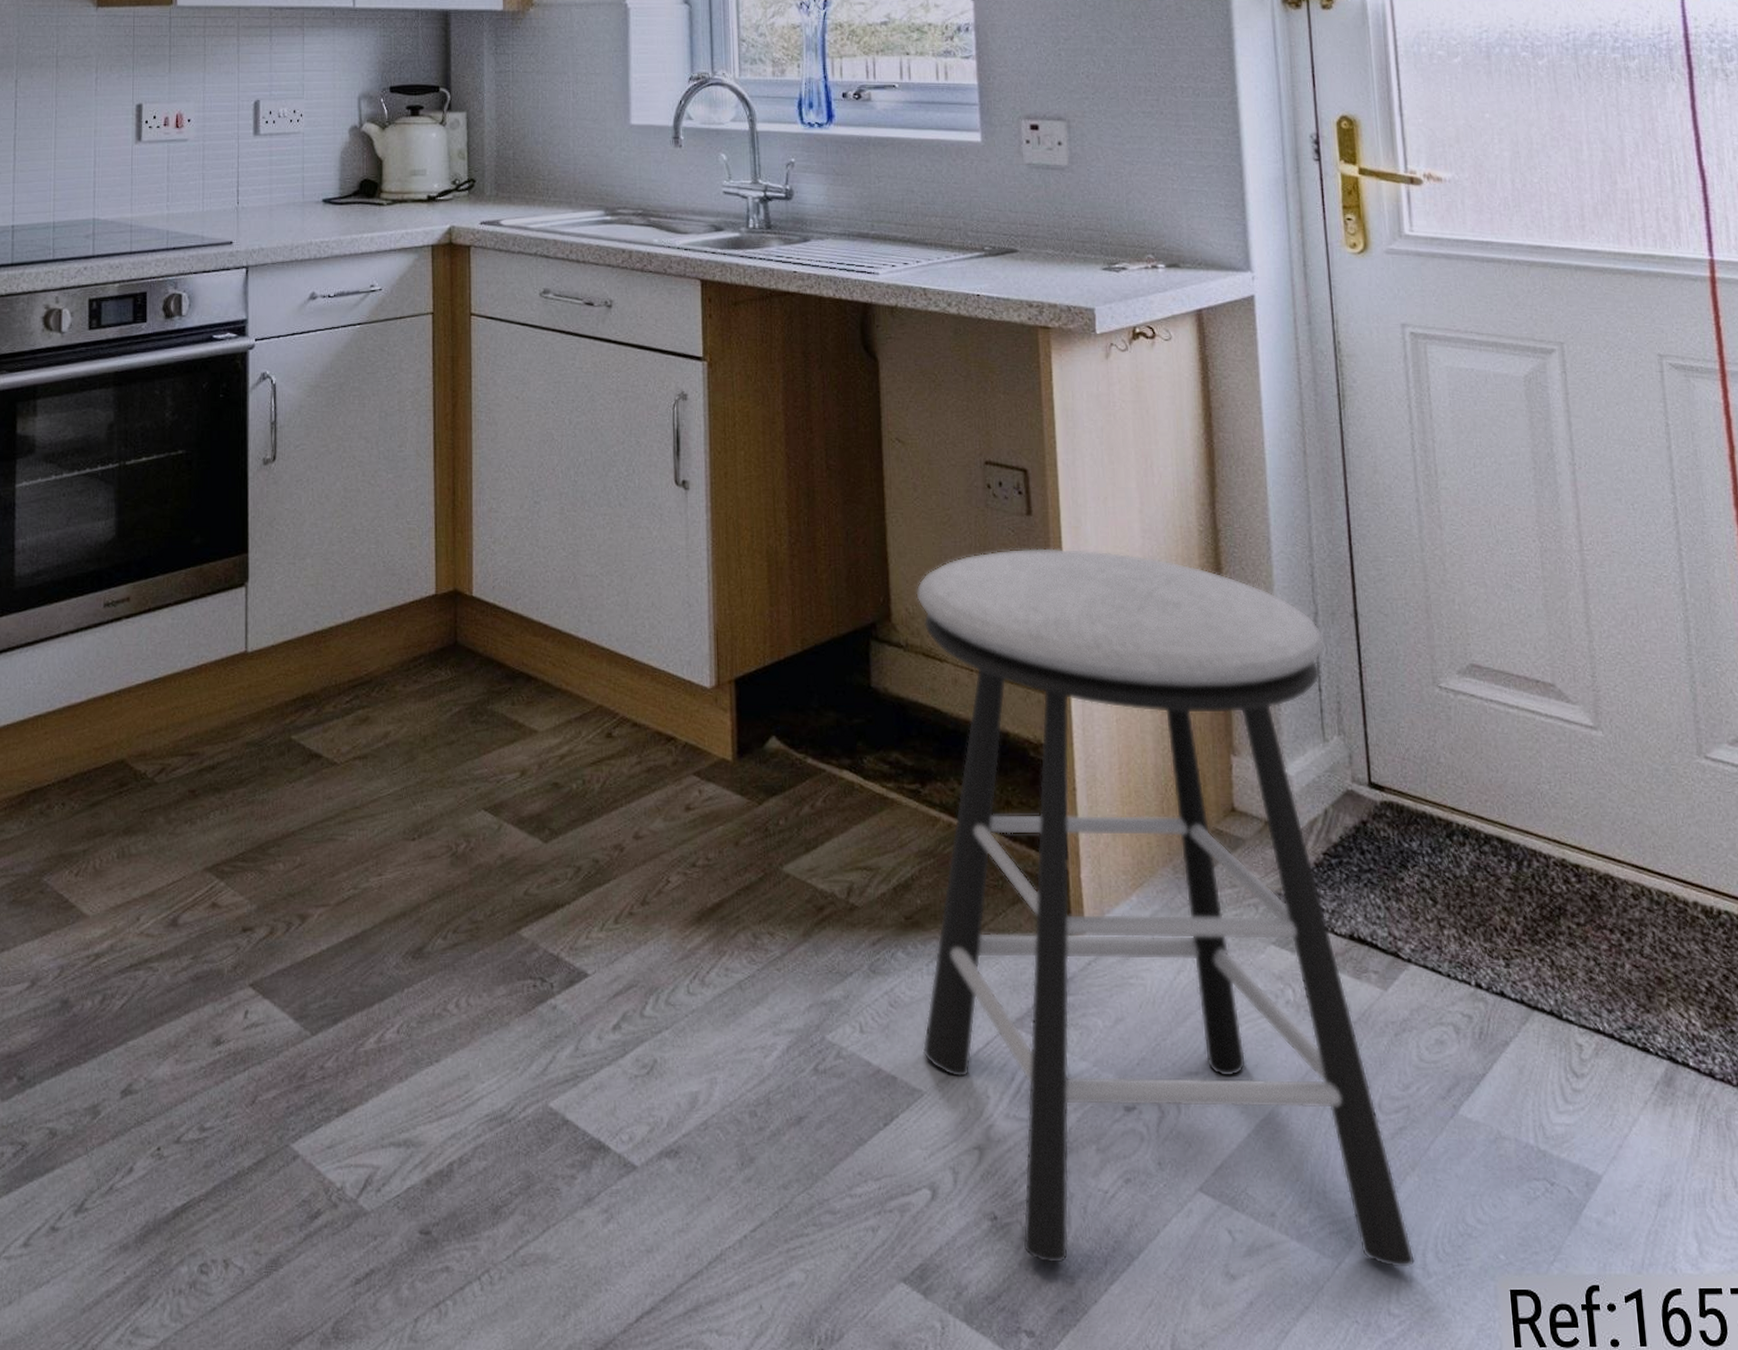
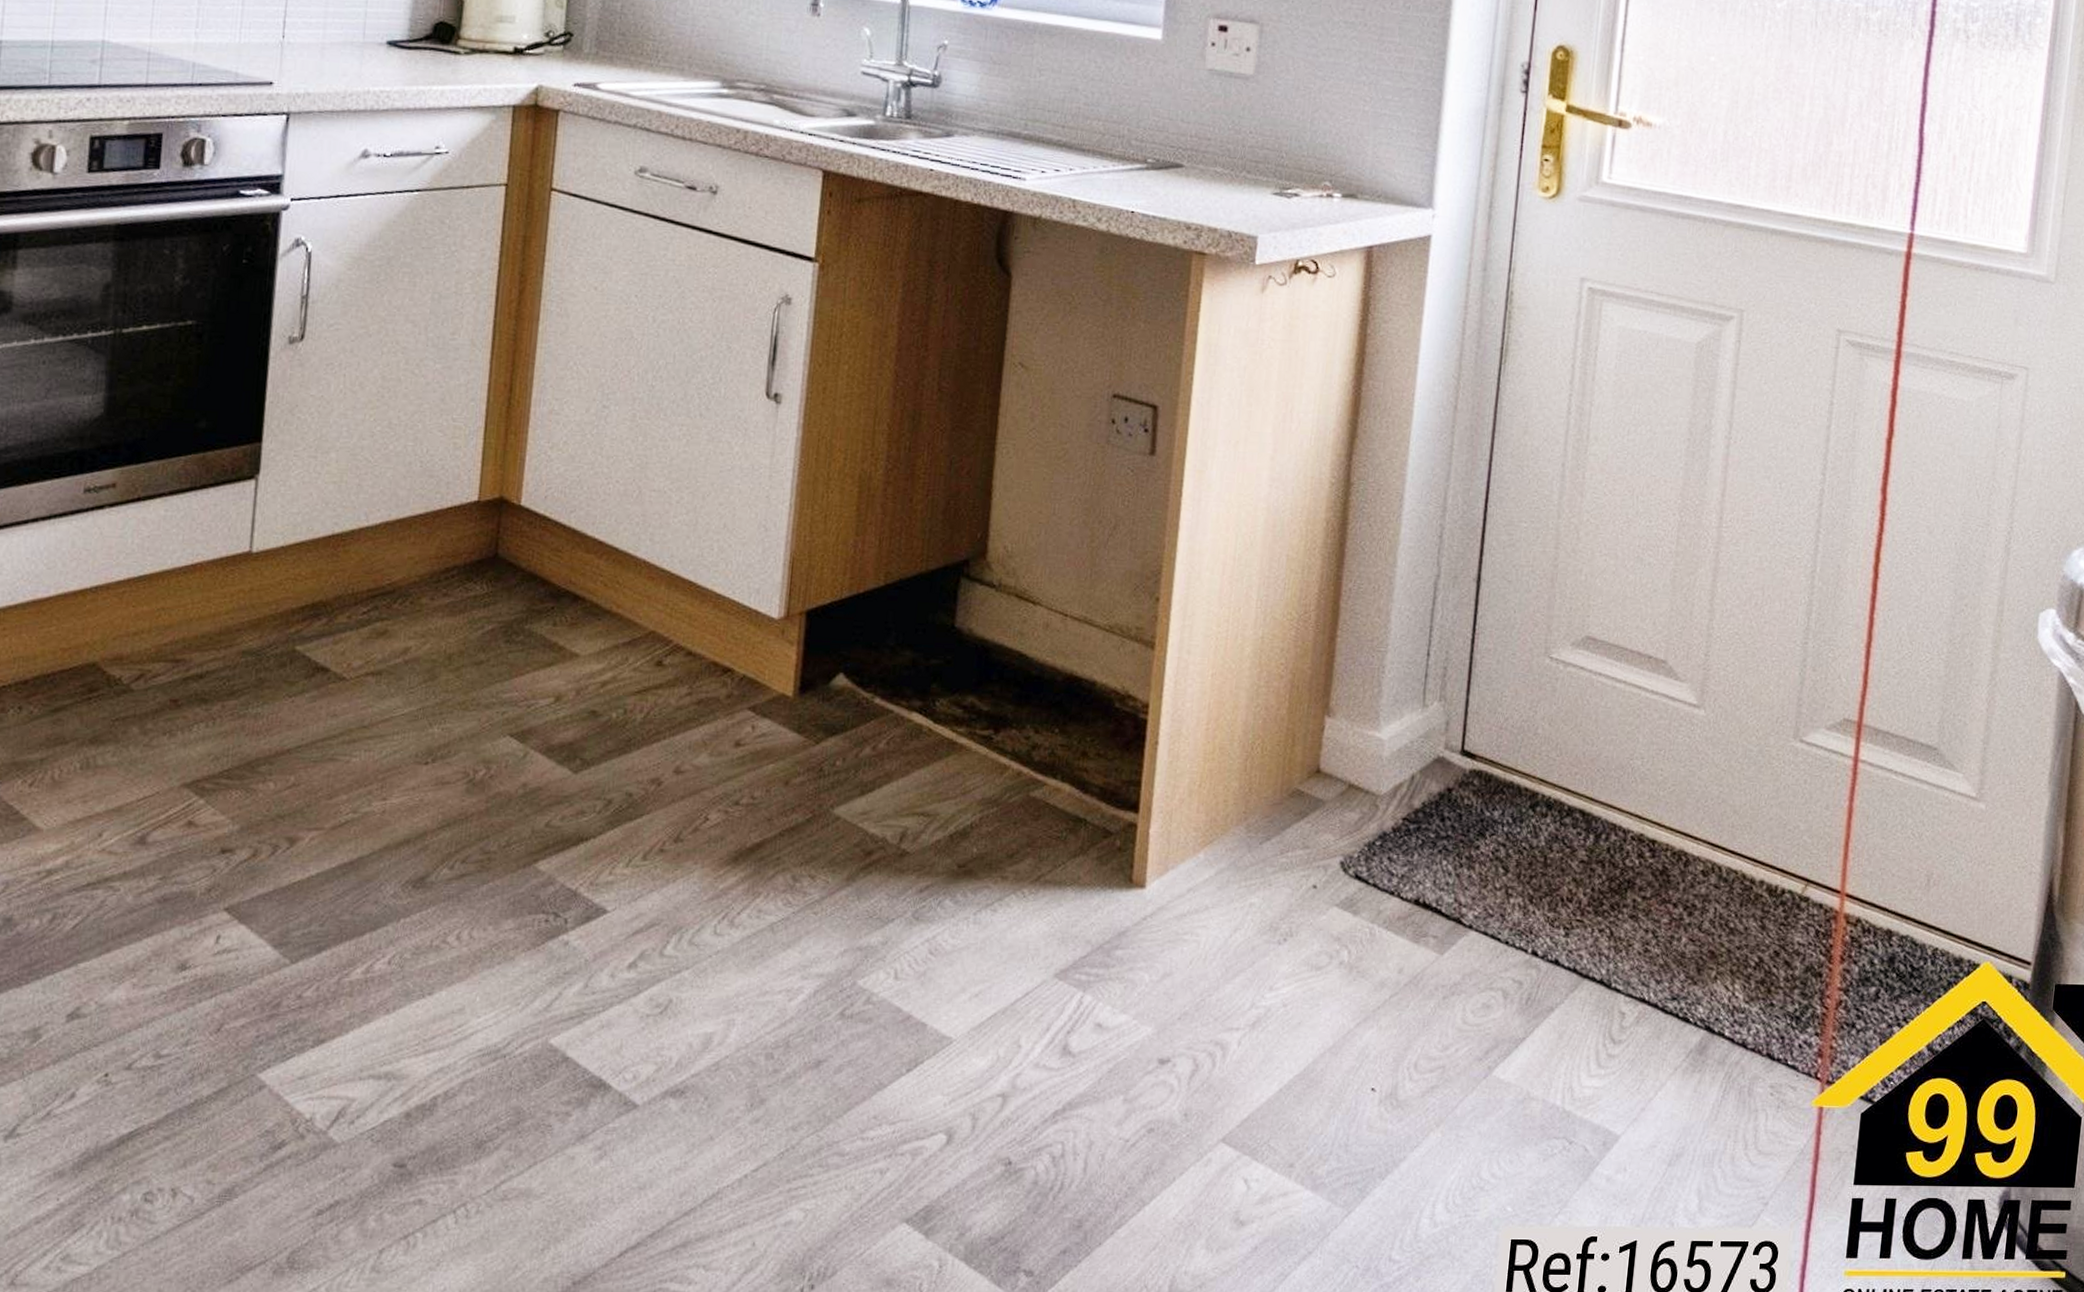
stool: present [916,548,1416,1269] -> none [957,489,1443,1218]

